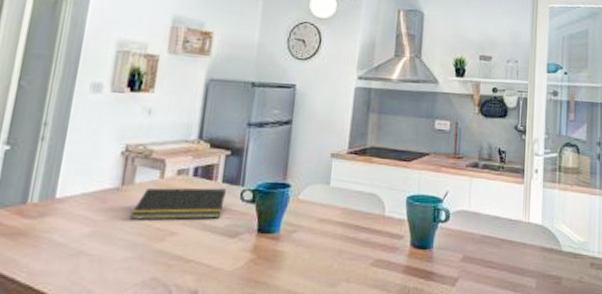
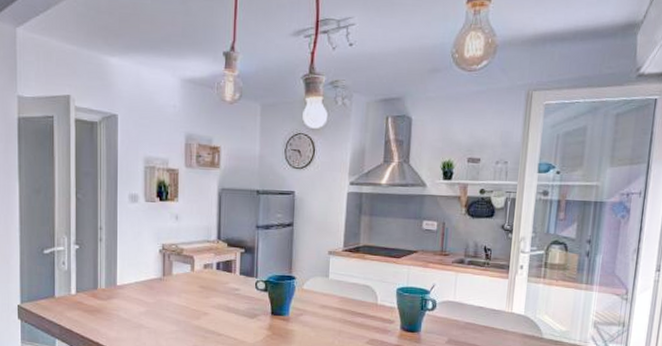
notepad: present [130,187,226,220] -> none [172,278,243,304]

